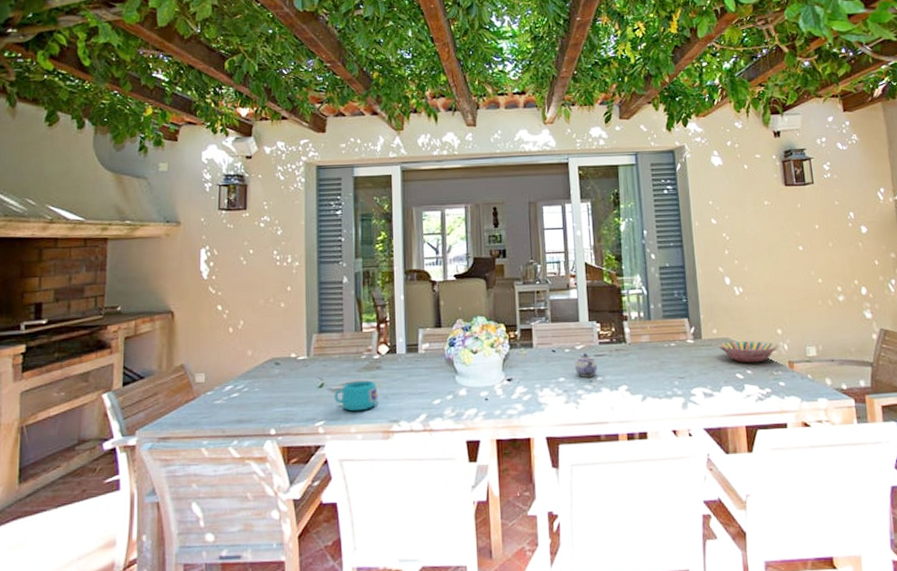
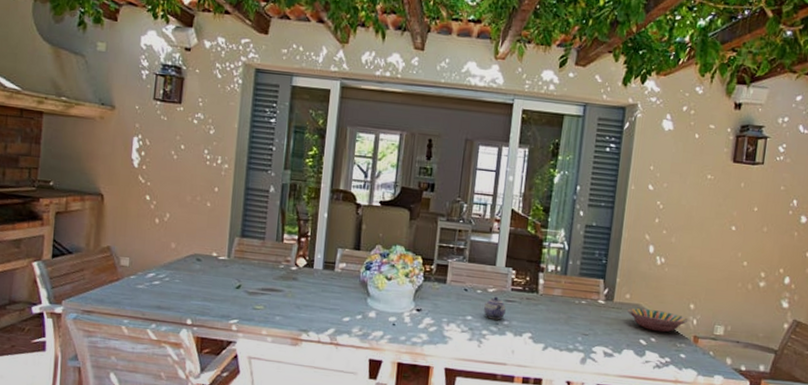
cup: present [334,380,378,412] -> none [249,288,292,316]

